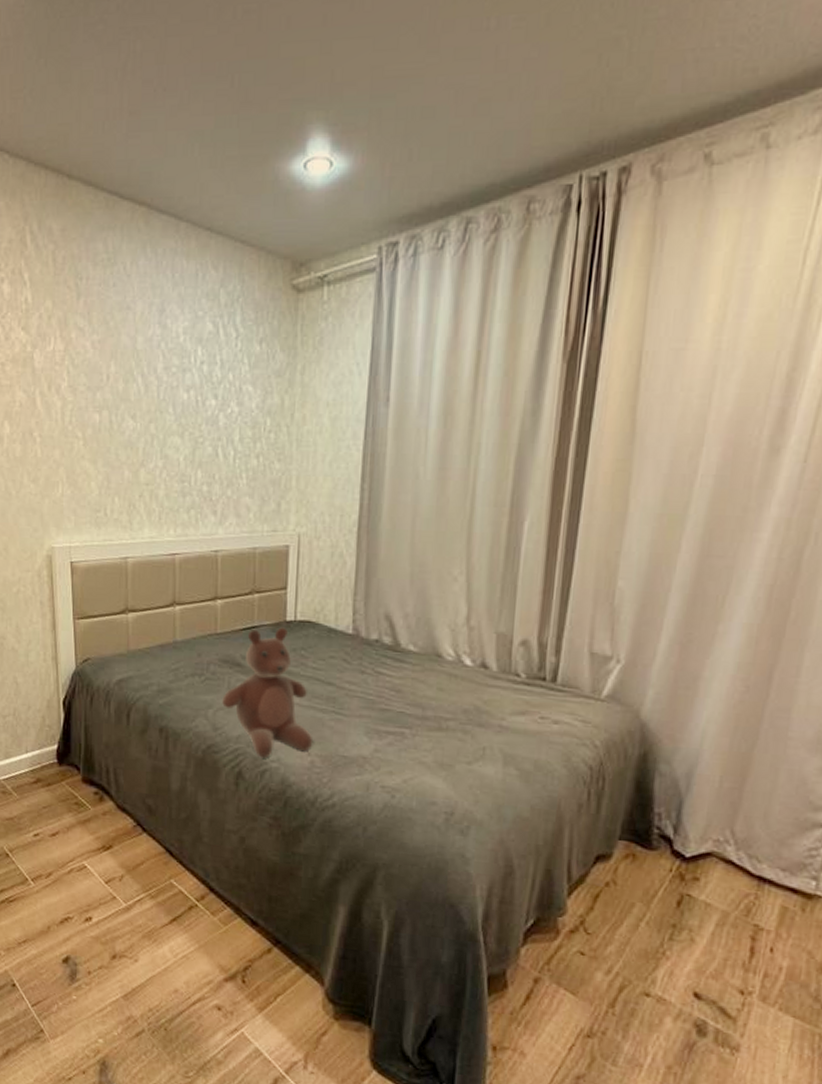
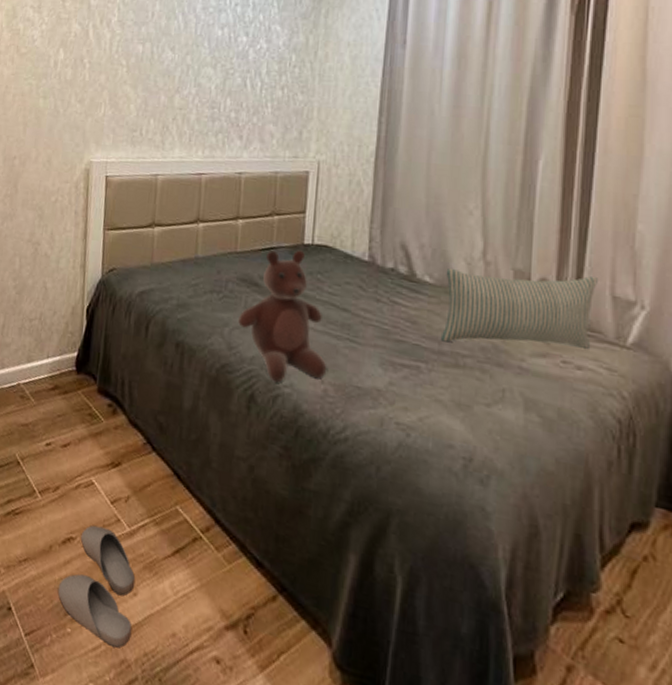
slippers: none [60,904,136,1007] -> present [57,525,135,648]
pillow: none [425,635,577,708] -> present [441,269,598,349]

